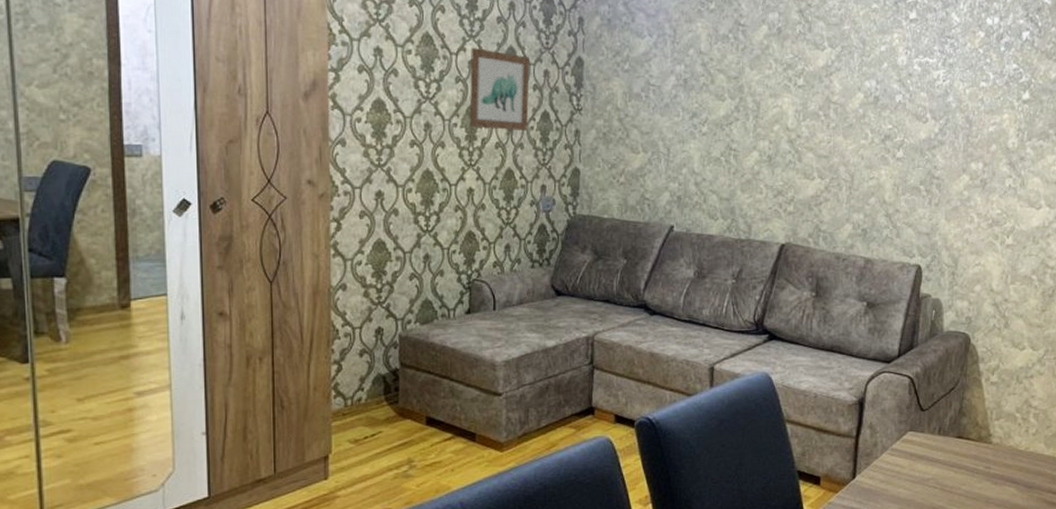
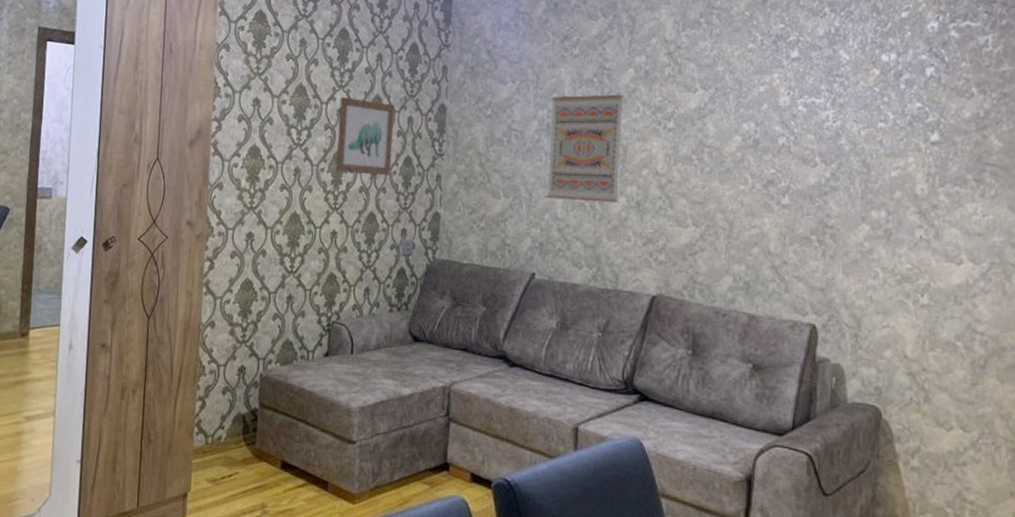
wall art: none [683,50,758,157] -> present [546,94,625,202]

